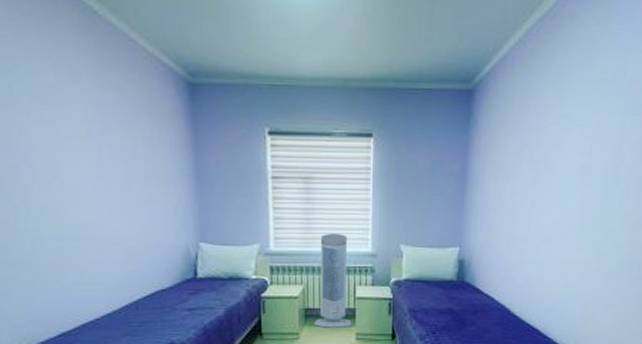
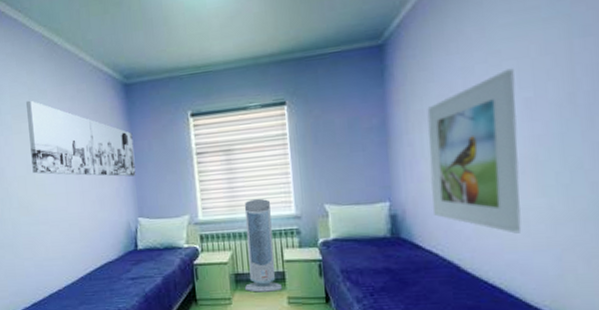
wall art: none [51,81,199,195] -> present [26,100,136,177]
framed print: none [495,134,578,284] -> present [427,68,522,234]

